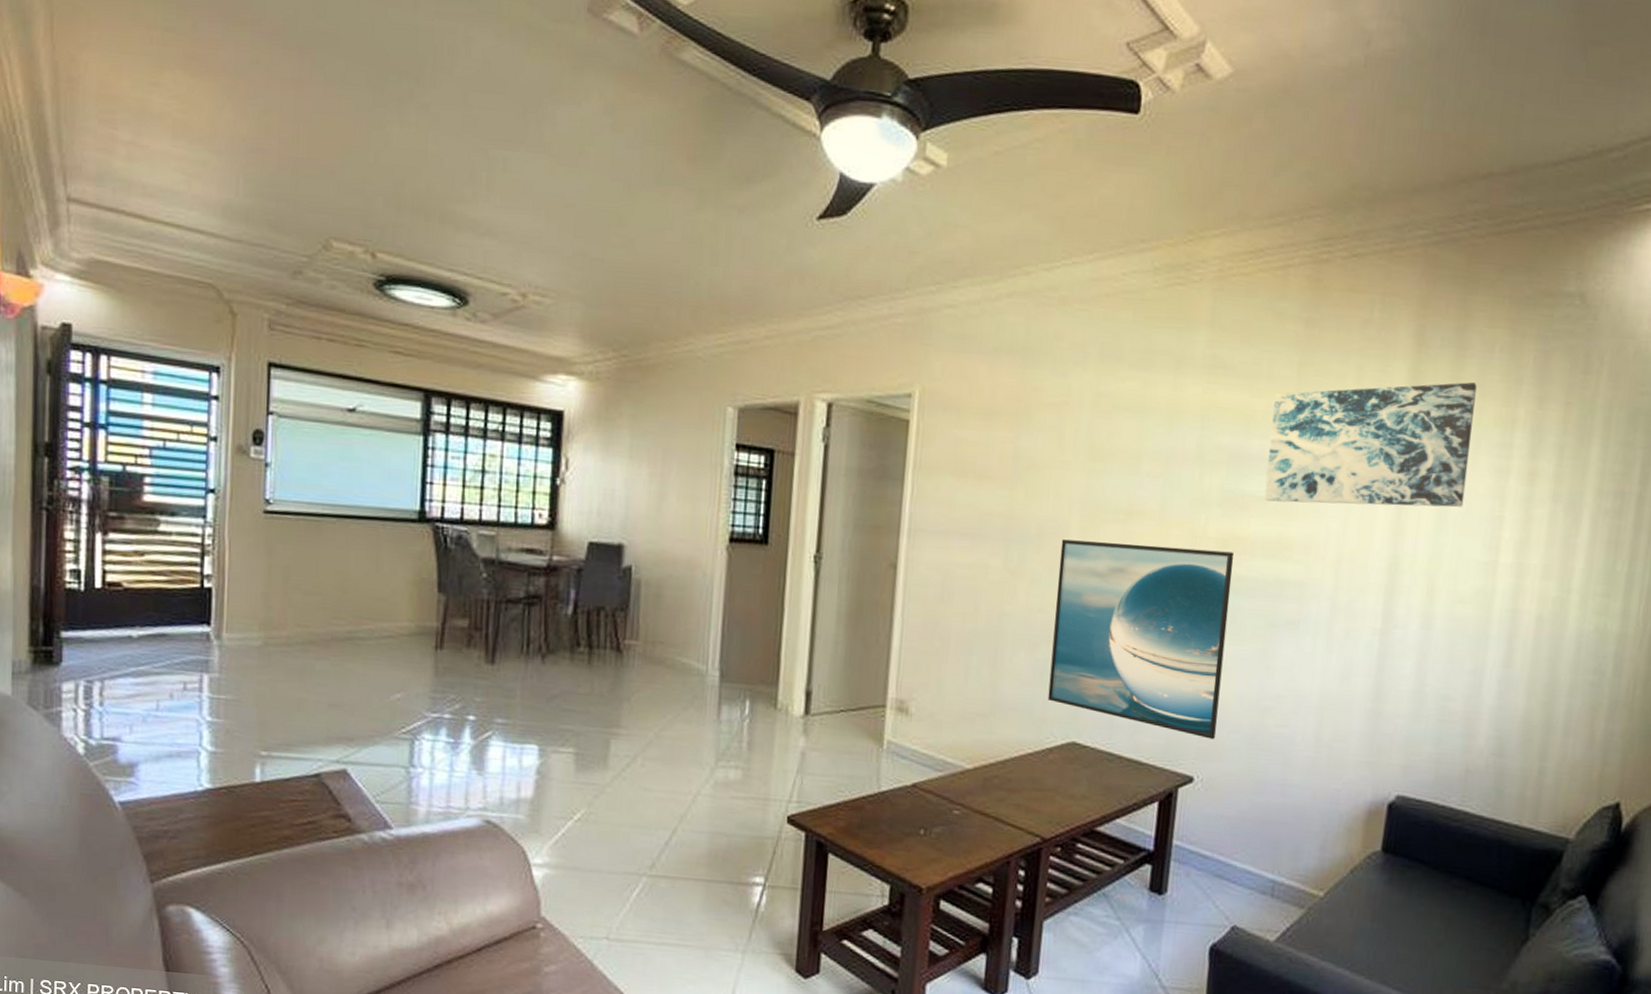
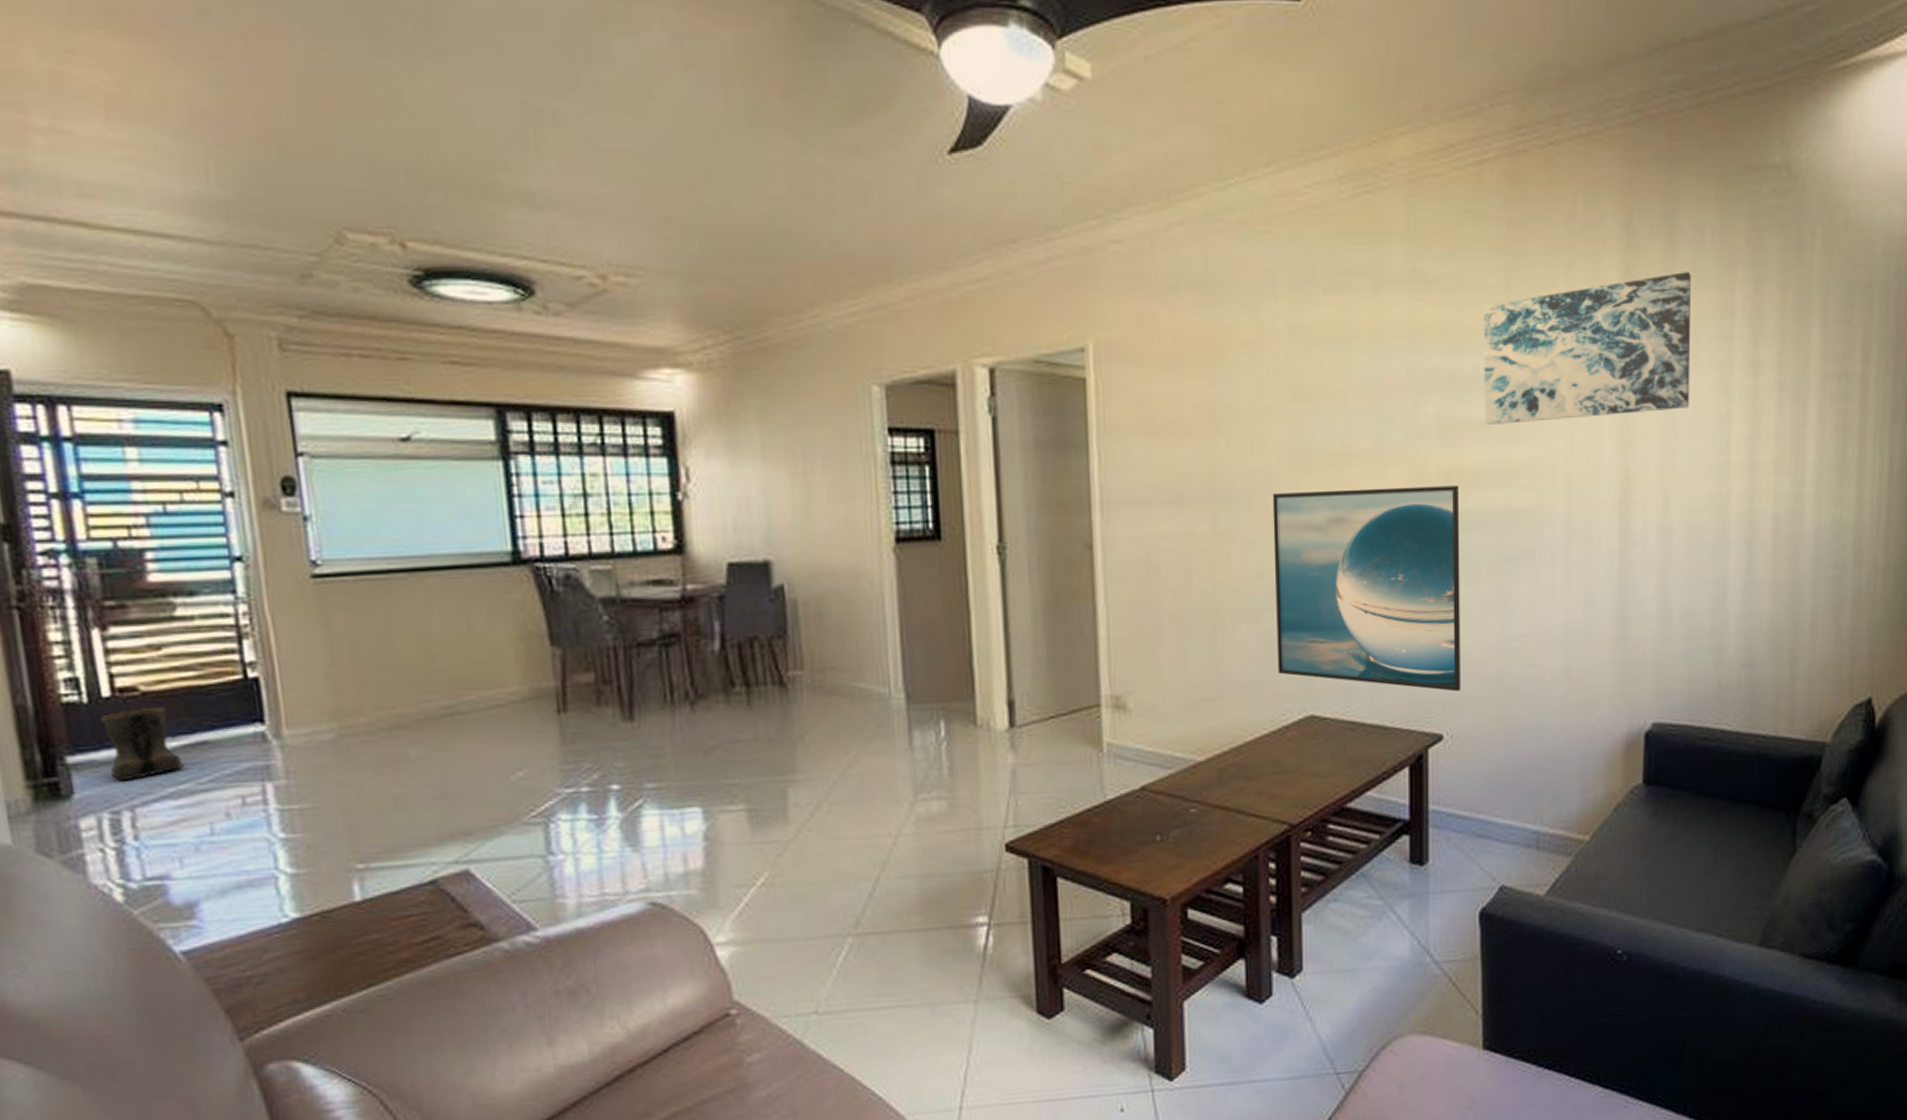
boots: none [91,601,146,657] -> present [100,708,185,782]

